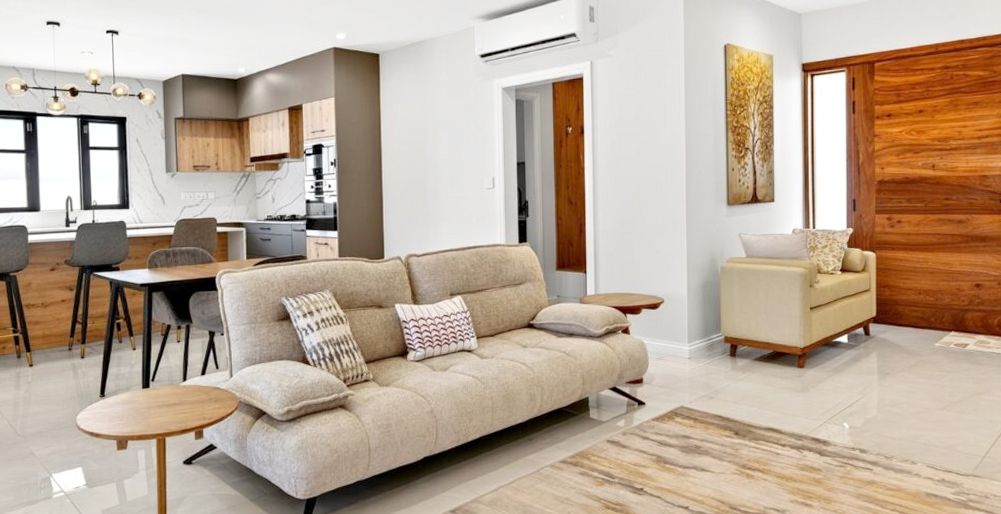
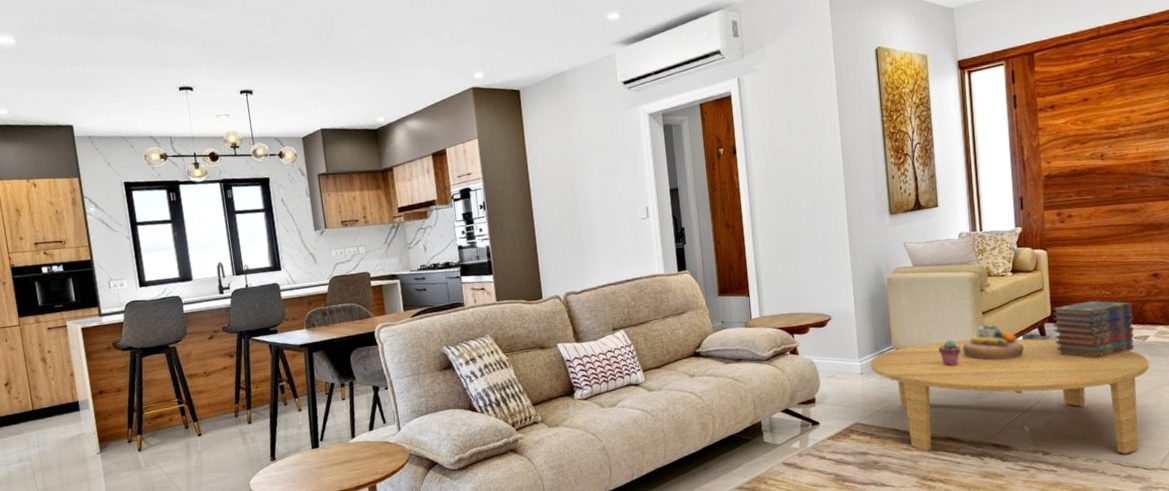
coffee table: none [699,333,968,458] -> present [870,338,1149,454]
potted succulent: none [766,332,787,358] -> present [939,340,961,367]
decorative bowl: none [789,319,848,356] -> present [962,323,1024,361]
book stack: none [877,305,955,363] -> present [1052,300,1134,359]

